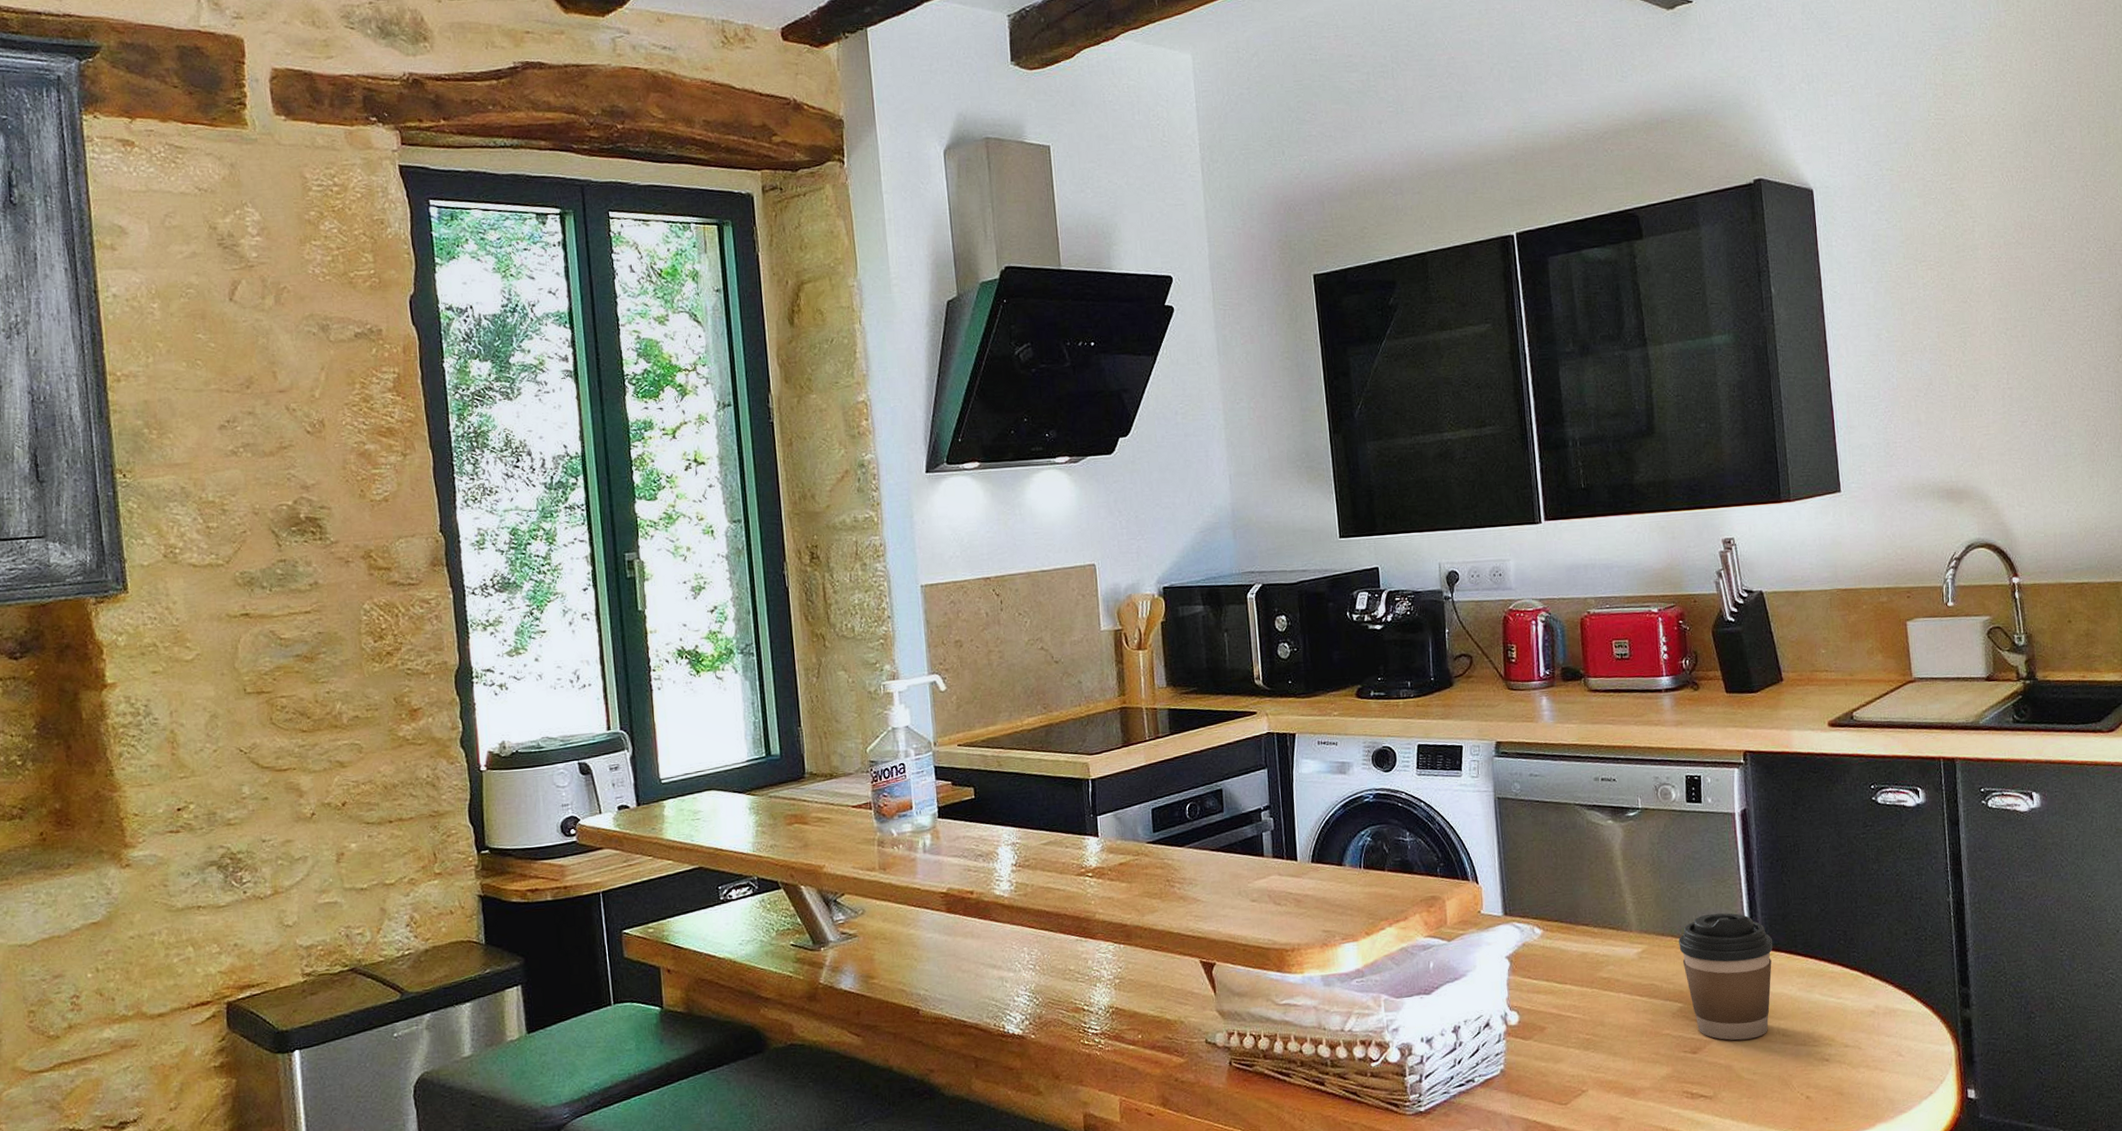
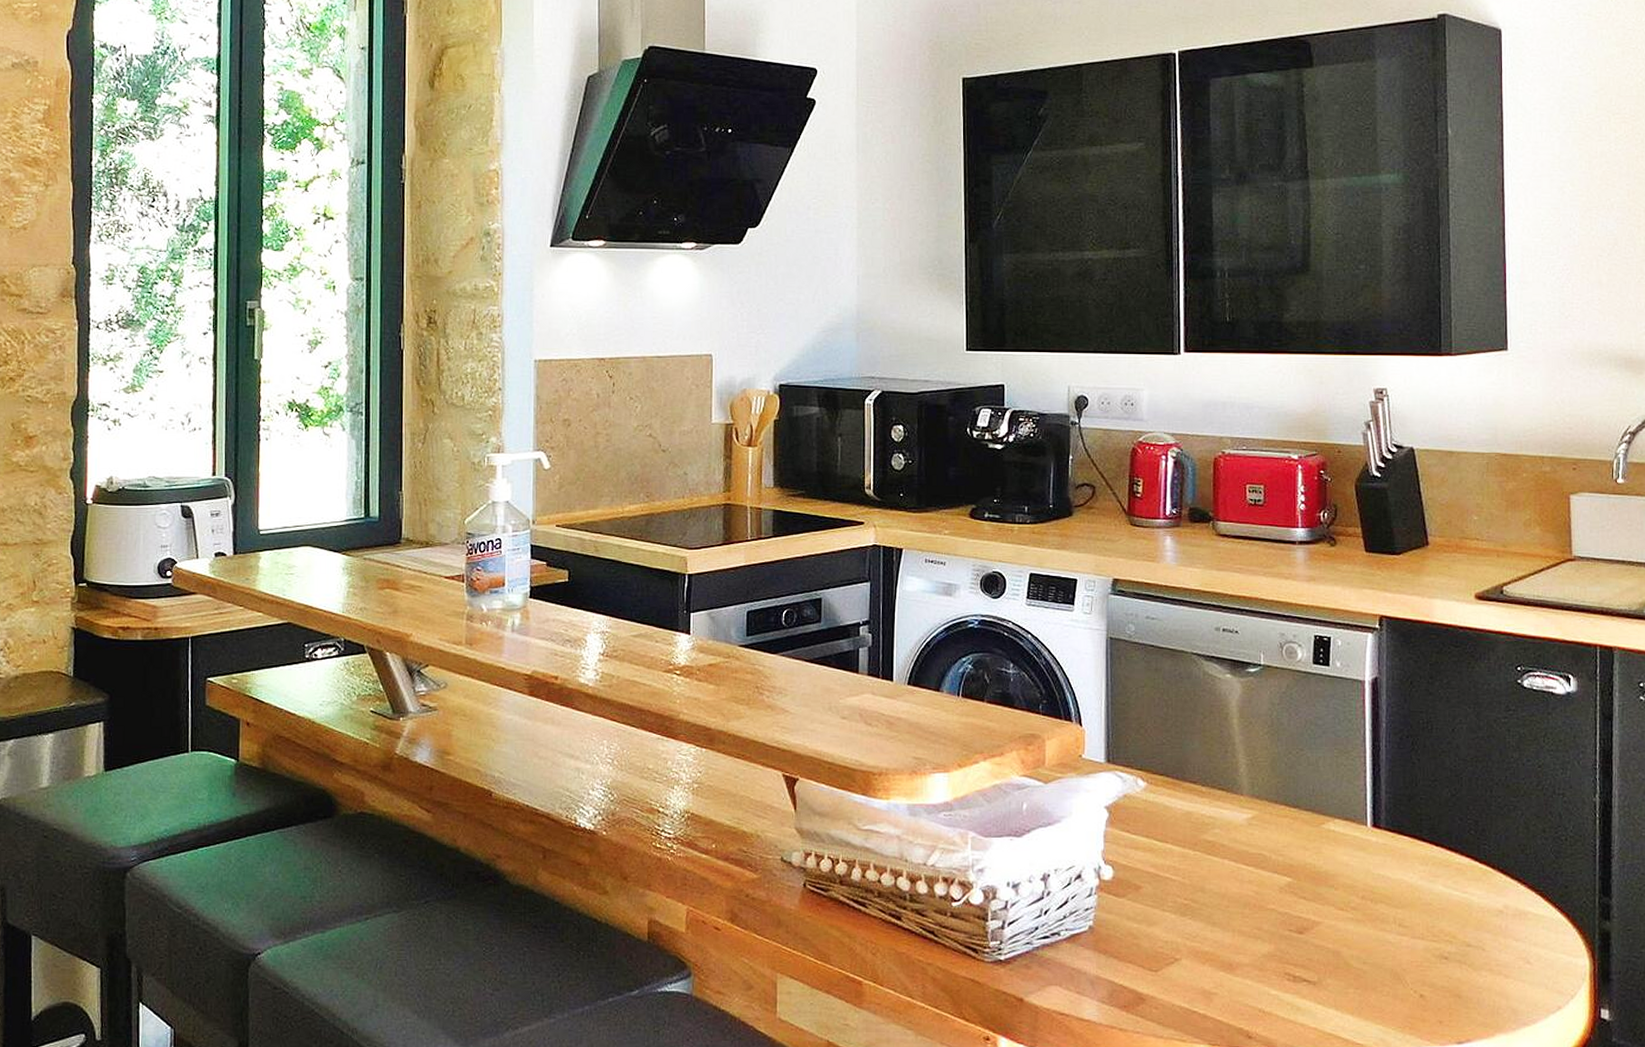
coffee cup: present [1678,913,1773,1041] -> none [1293,785,1396,925]

